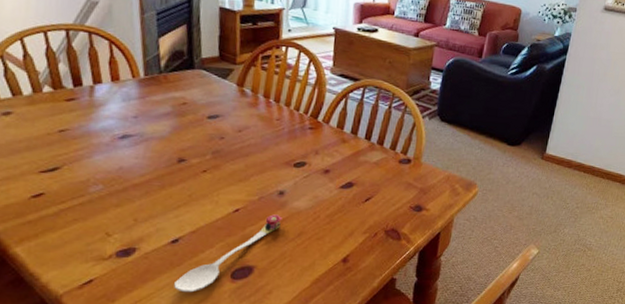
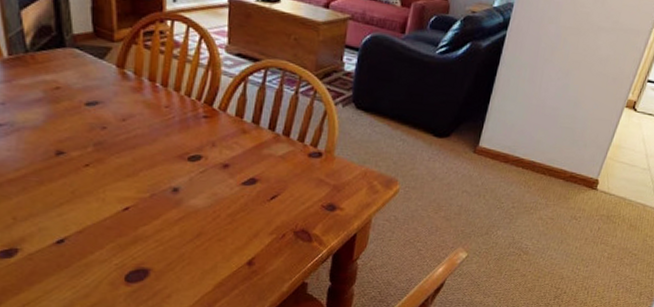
spoon: present [174,214,283,293] -> none [64,213,178,296]

